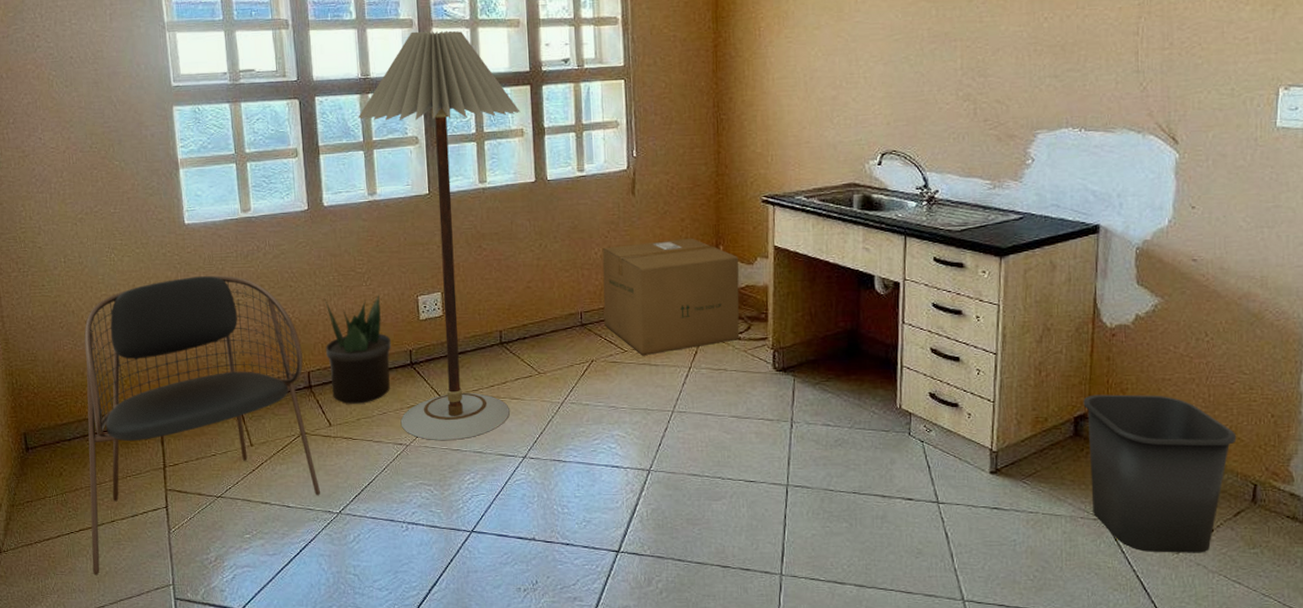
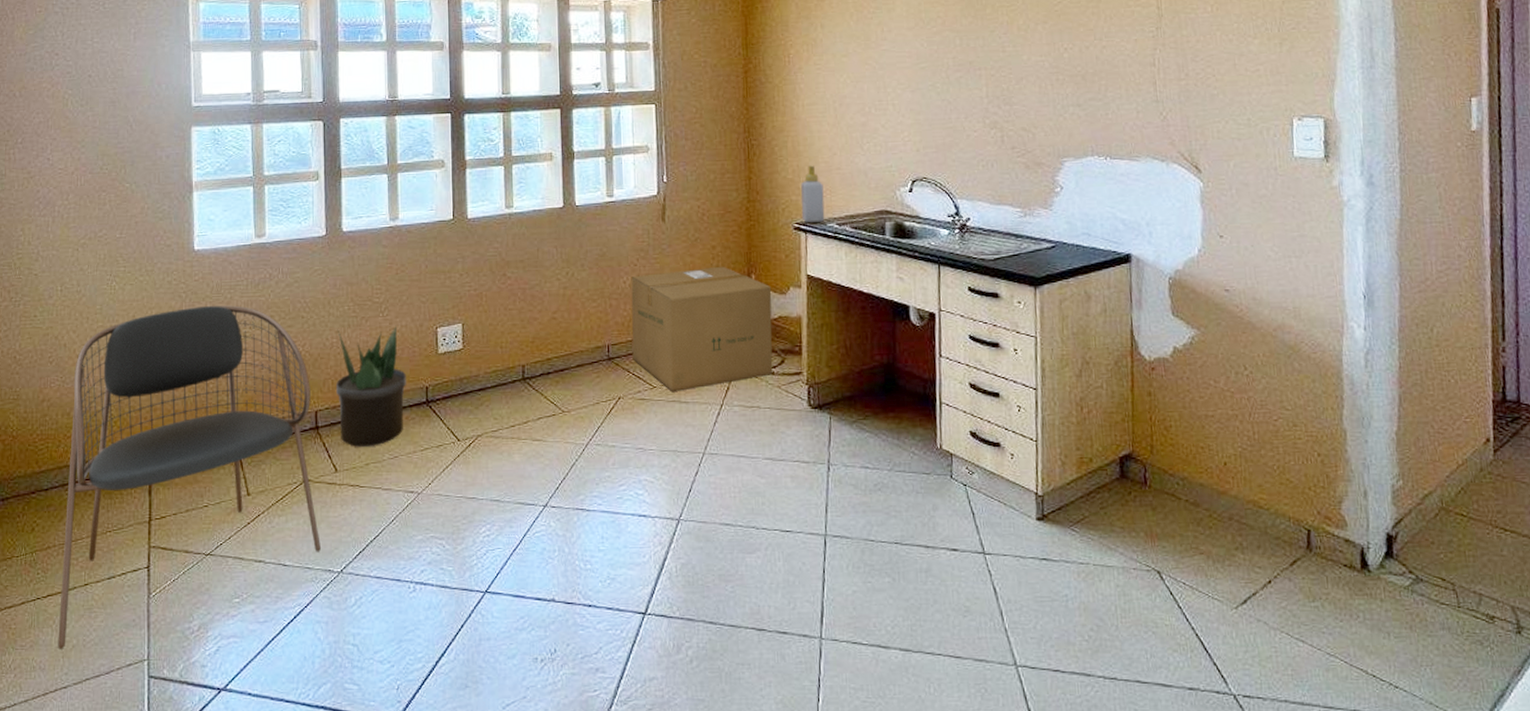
floor lamp: present [358,30,521,441] -> none [383,53,550,488]
soap bottle: none [769,139,793,195] -> present [800,165,825,223]
waste bin: present [1083,394,1237,553] -> none [1127,432,1286,608]

